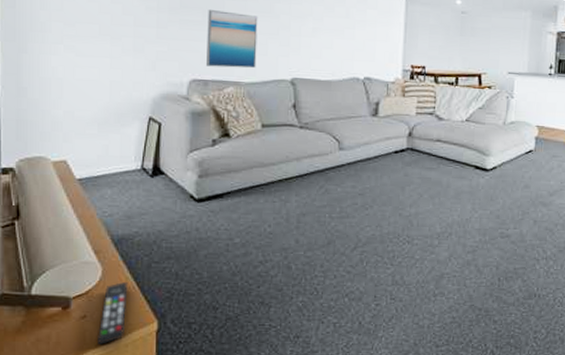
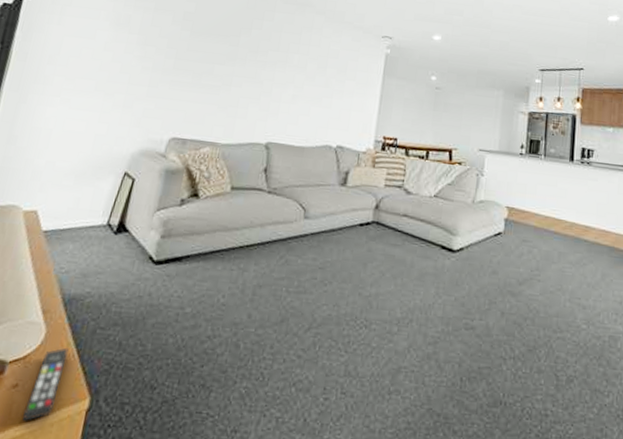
wall art: present [206,10,258,69] -> none [188,73,243,130]

